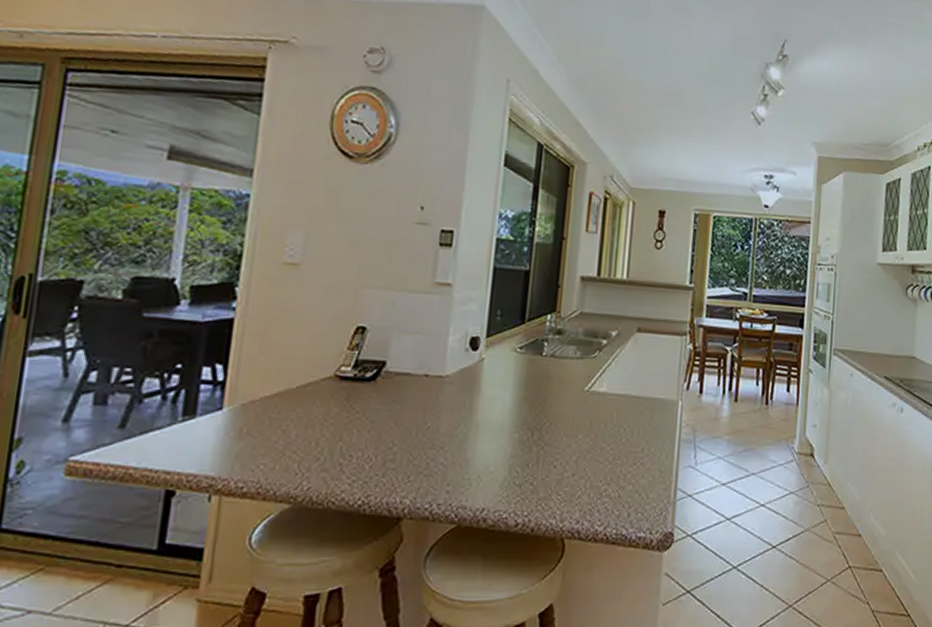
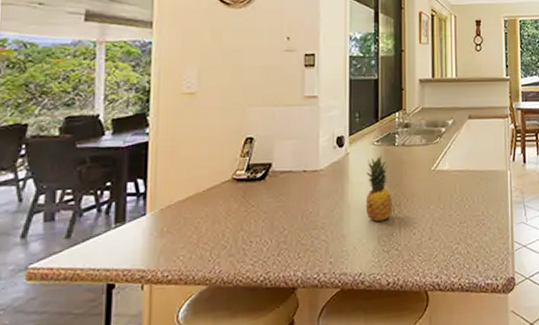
fruit: none [497,366,532,447] -> present [365,155,393,222]

